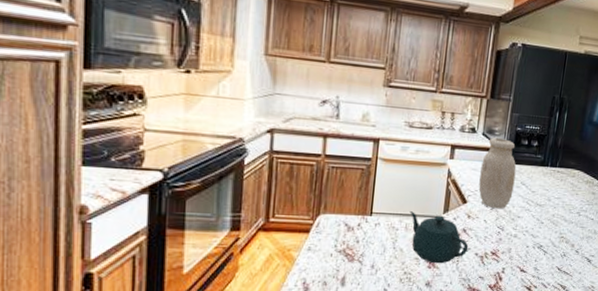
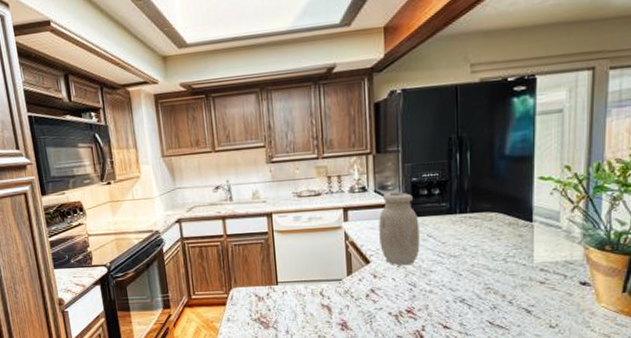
teapot: present [409,211,469,264] -> none [313,277,380,326]

